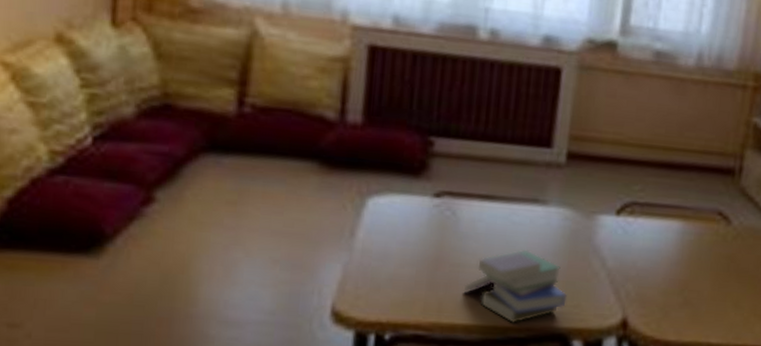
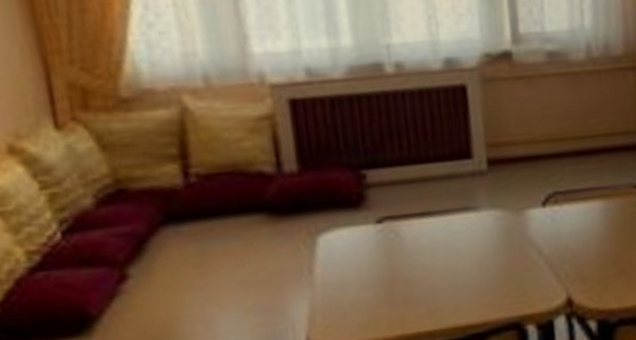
book: present [463,249,567,324] -> none [419,253,514,322]

